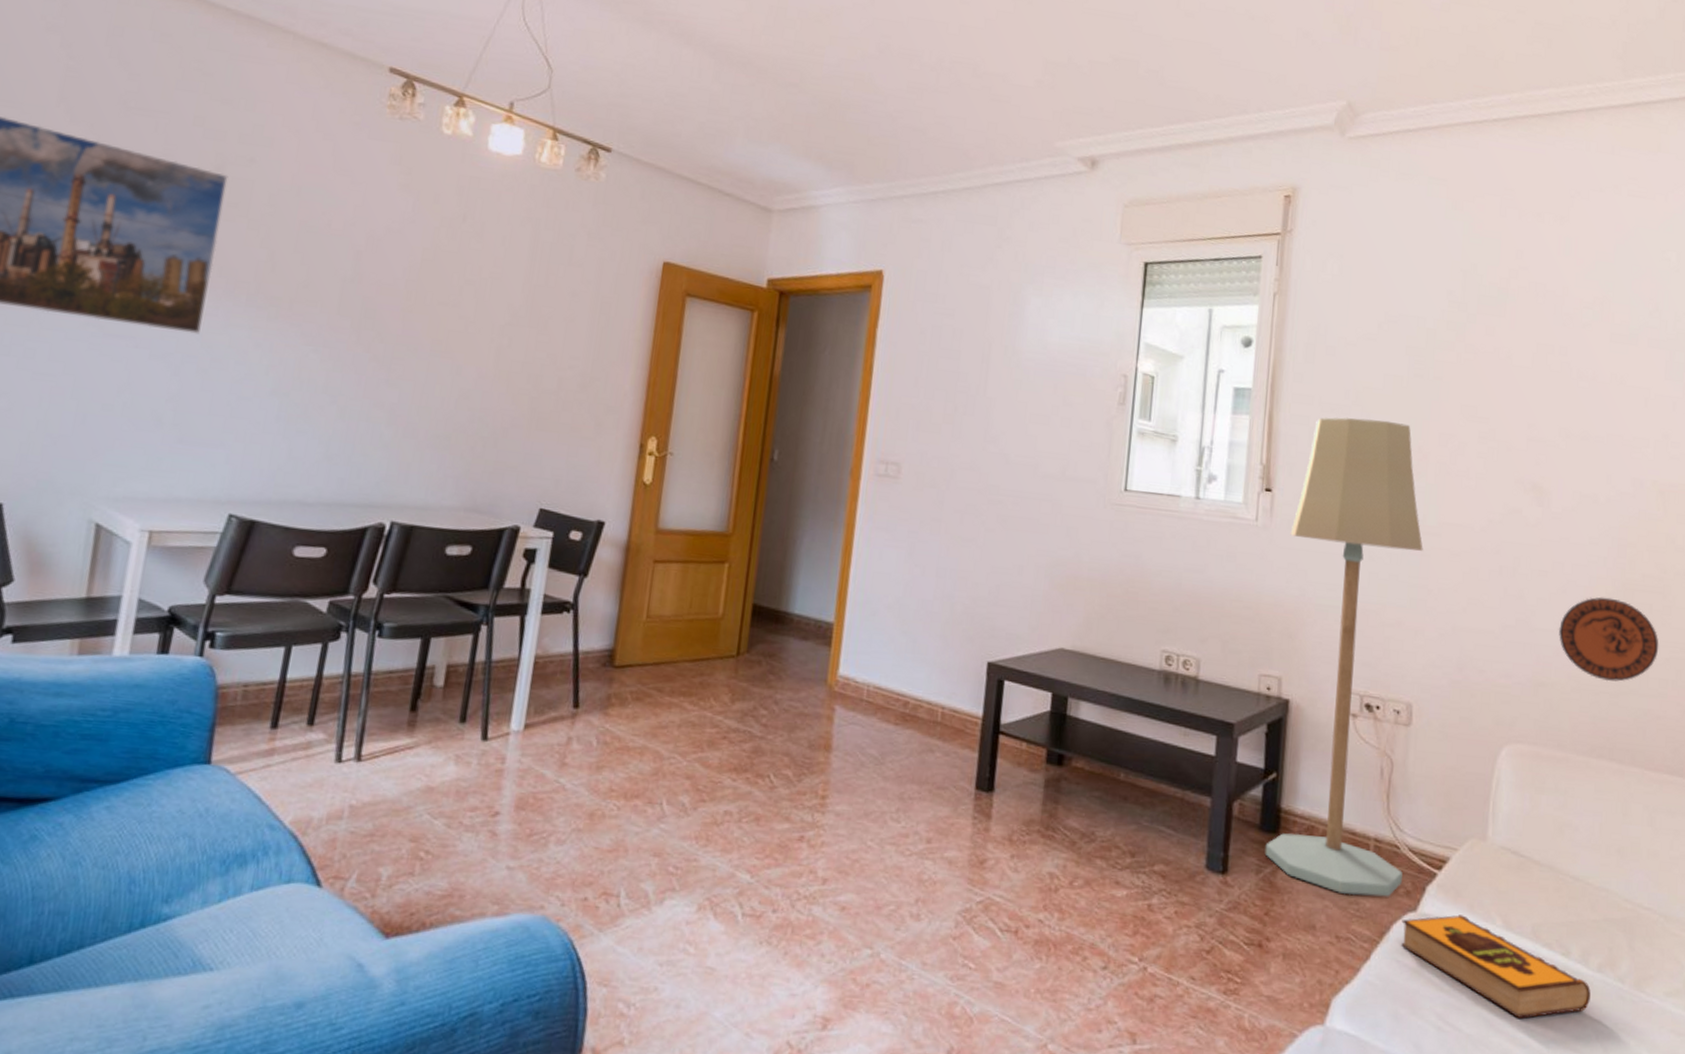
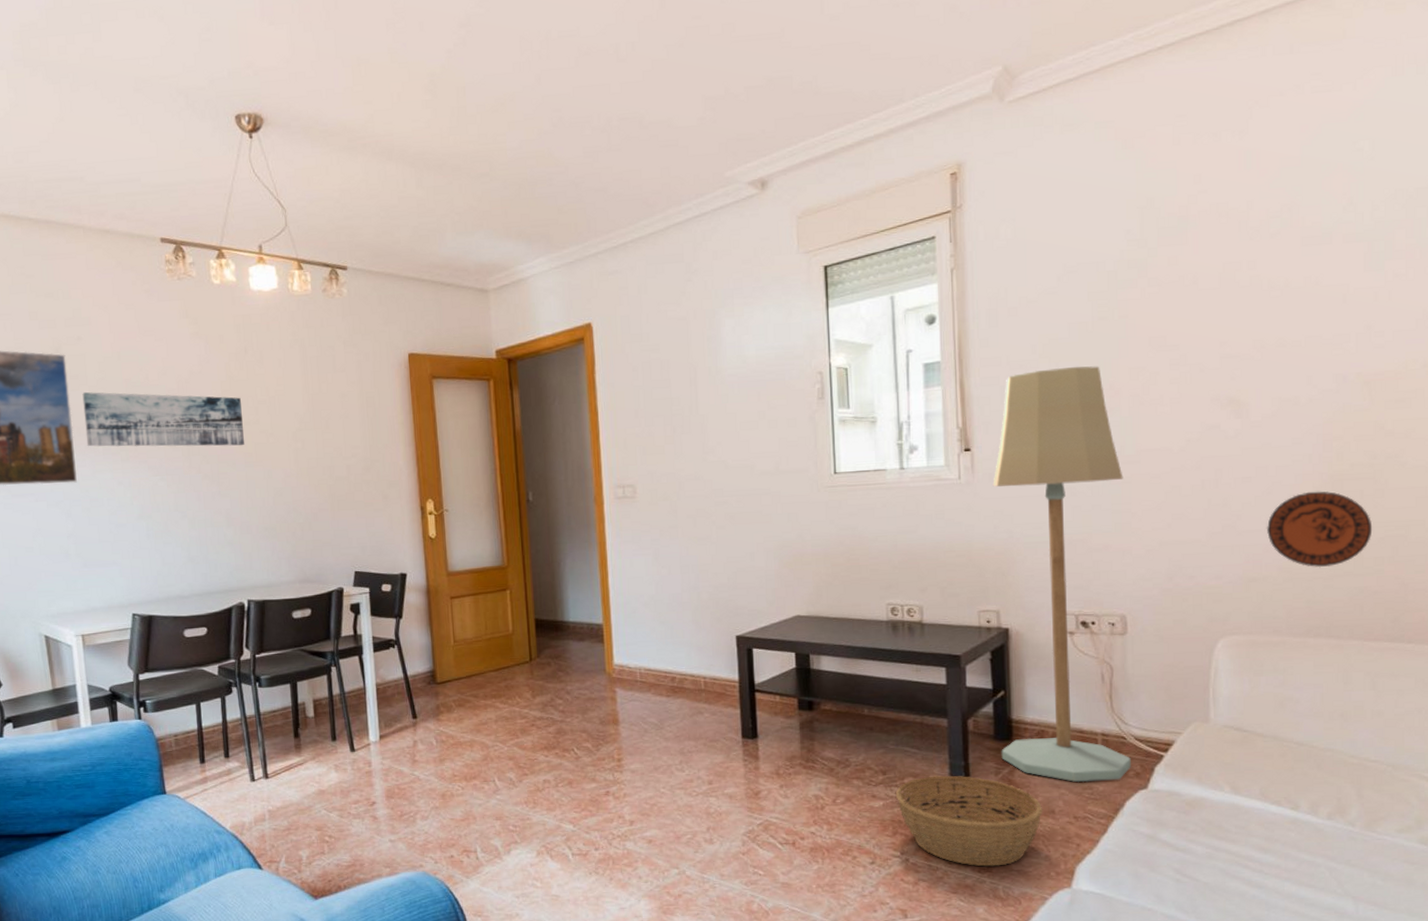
wall art: none [226,226,444,330] -> present [82,392,244,447]
basket: none [1142,865,1304,989] -> present [895,775,1043,867]
hardback book: present [1401,915,1591,1019] -> none [1134,787,1322,866]

